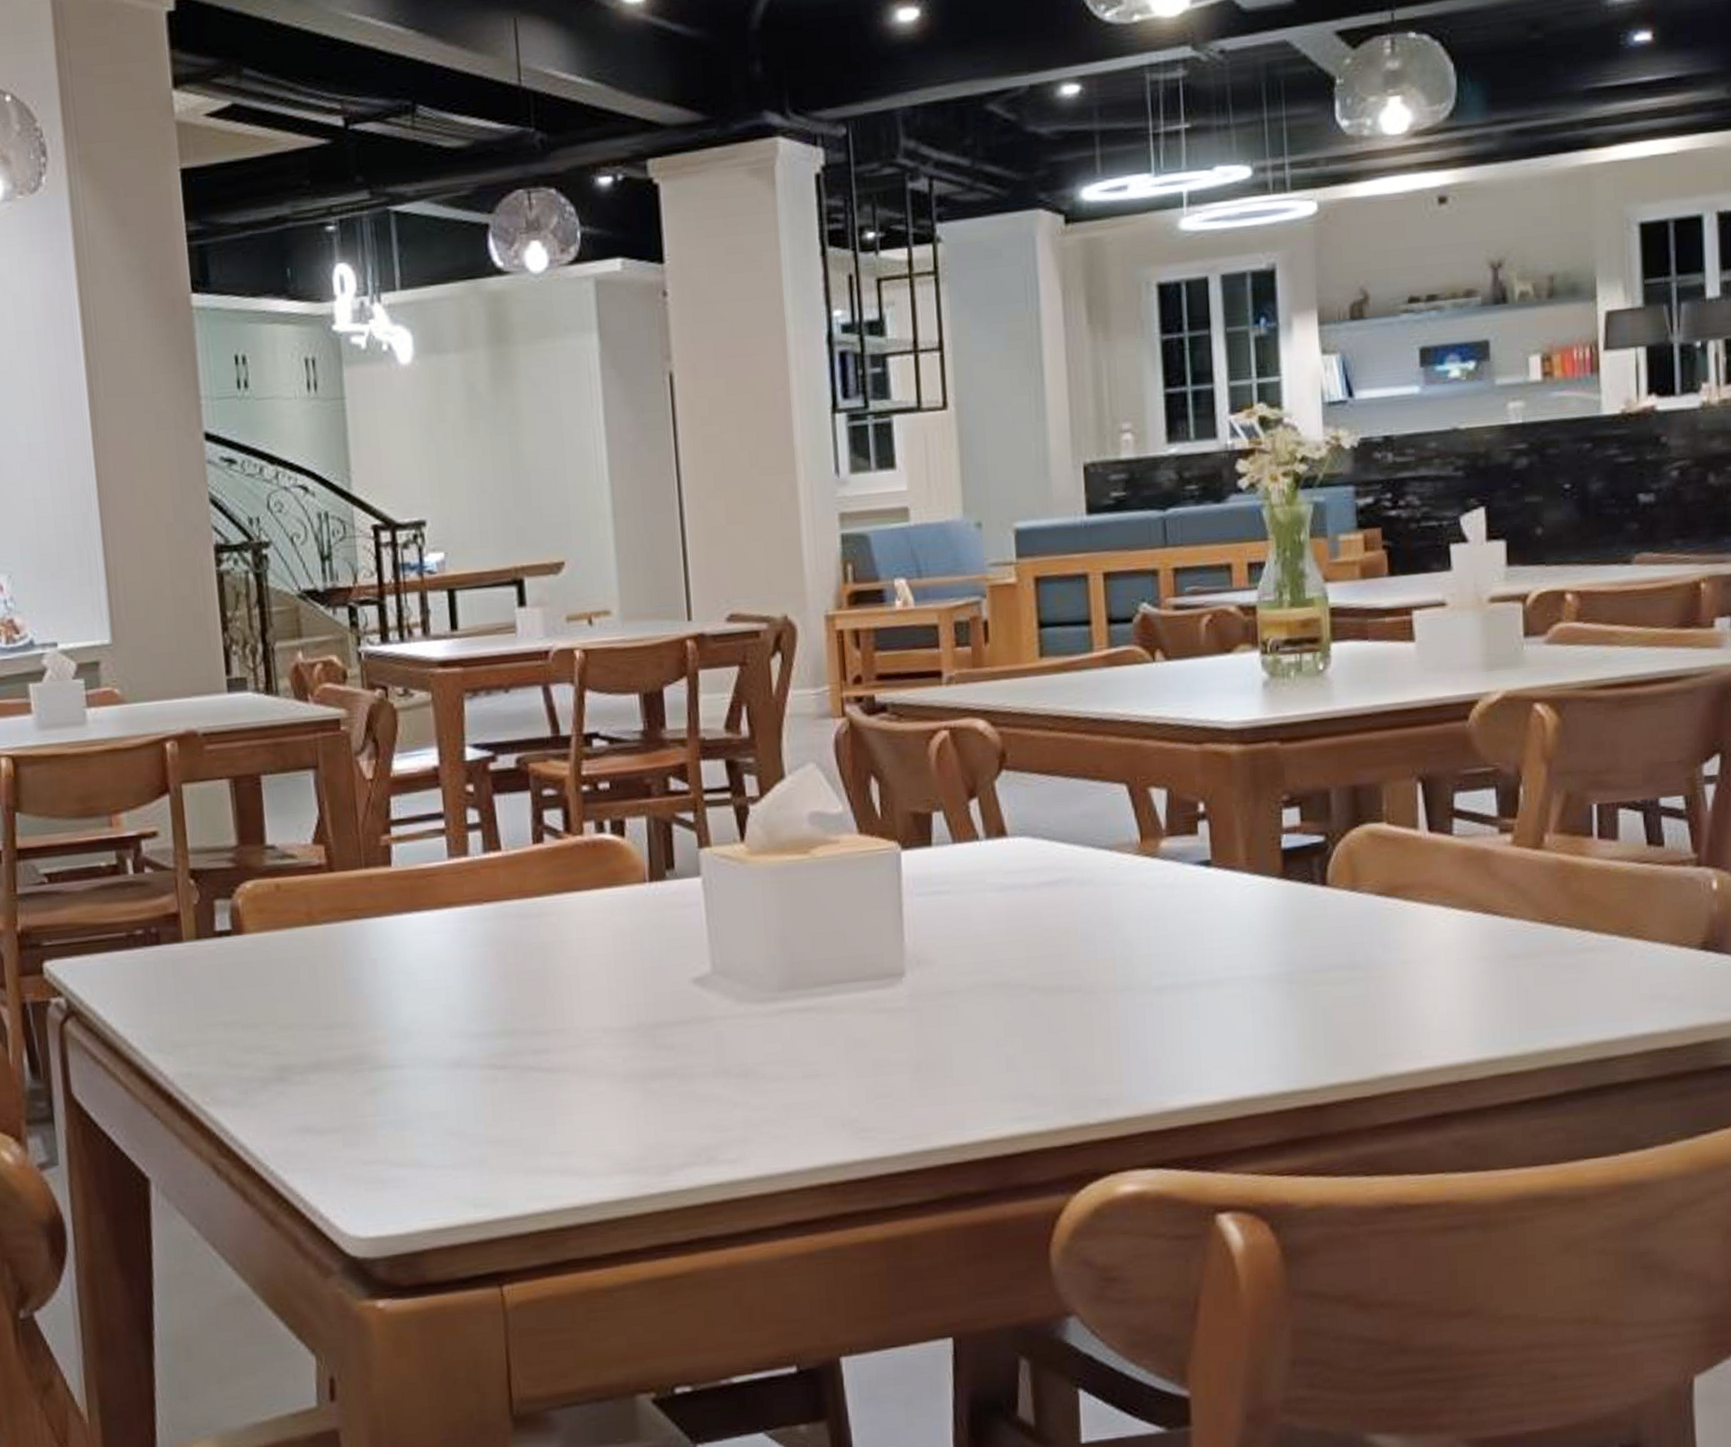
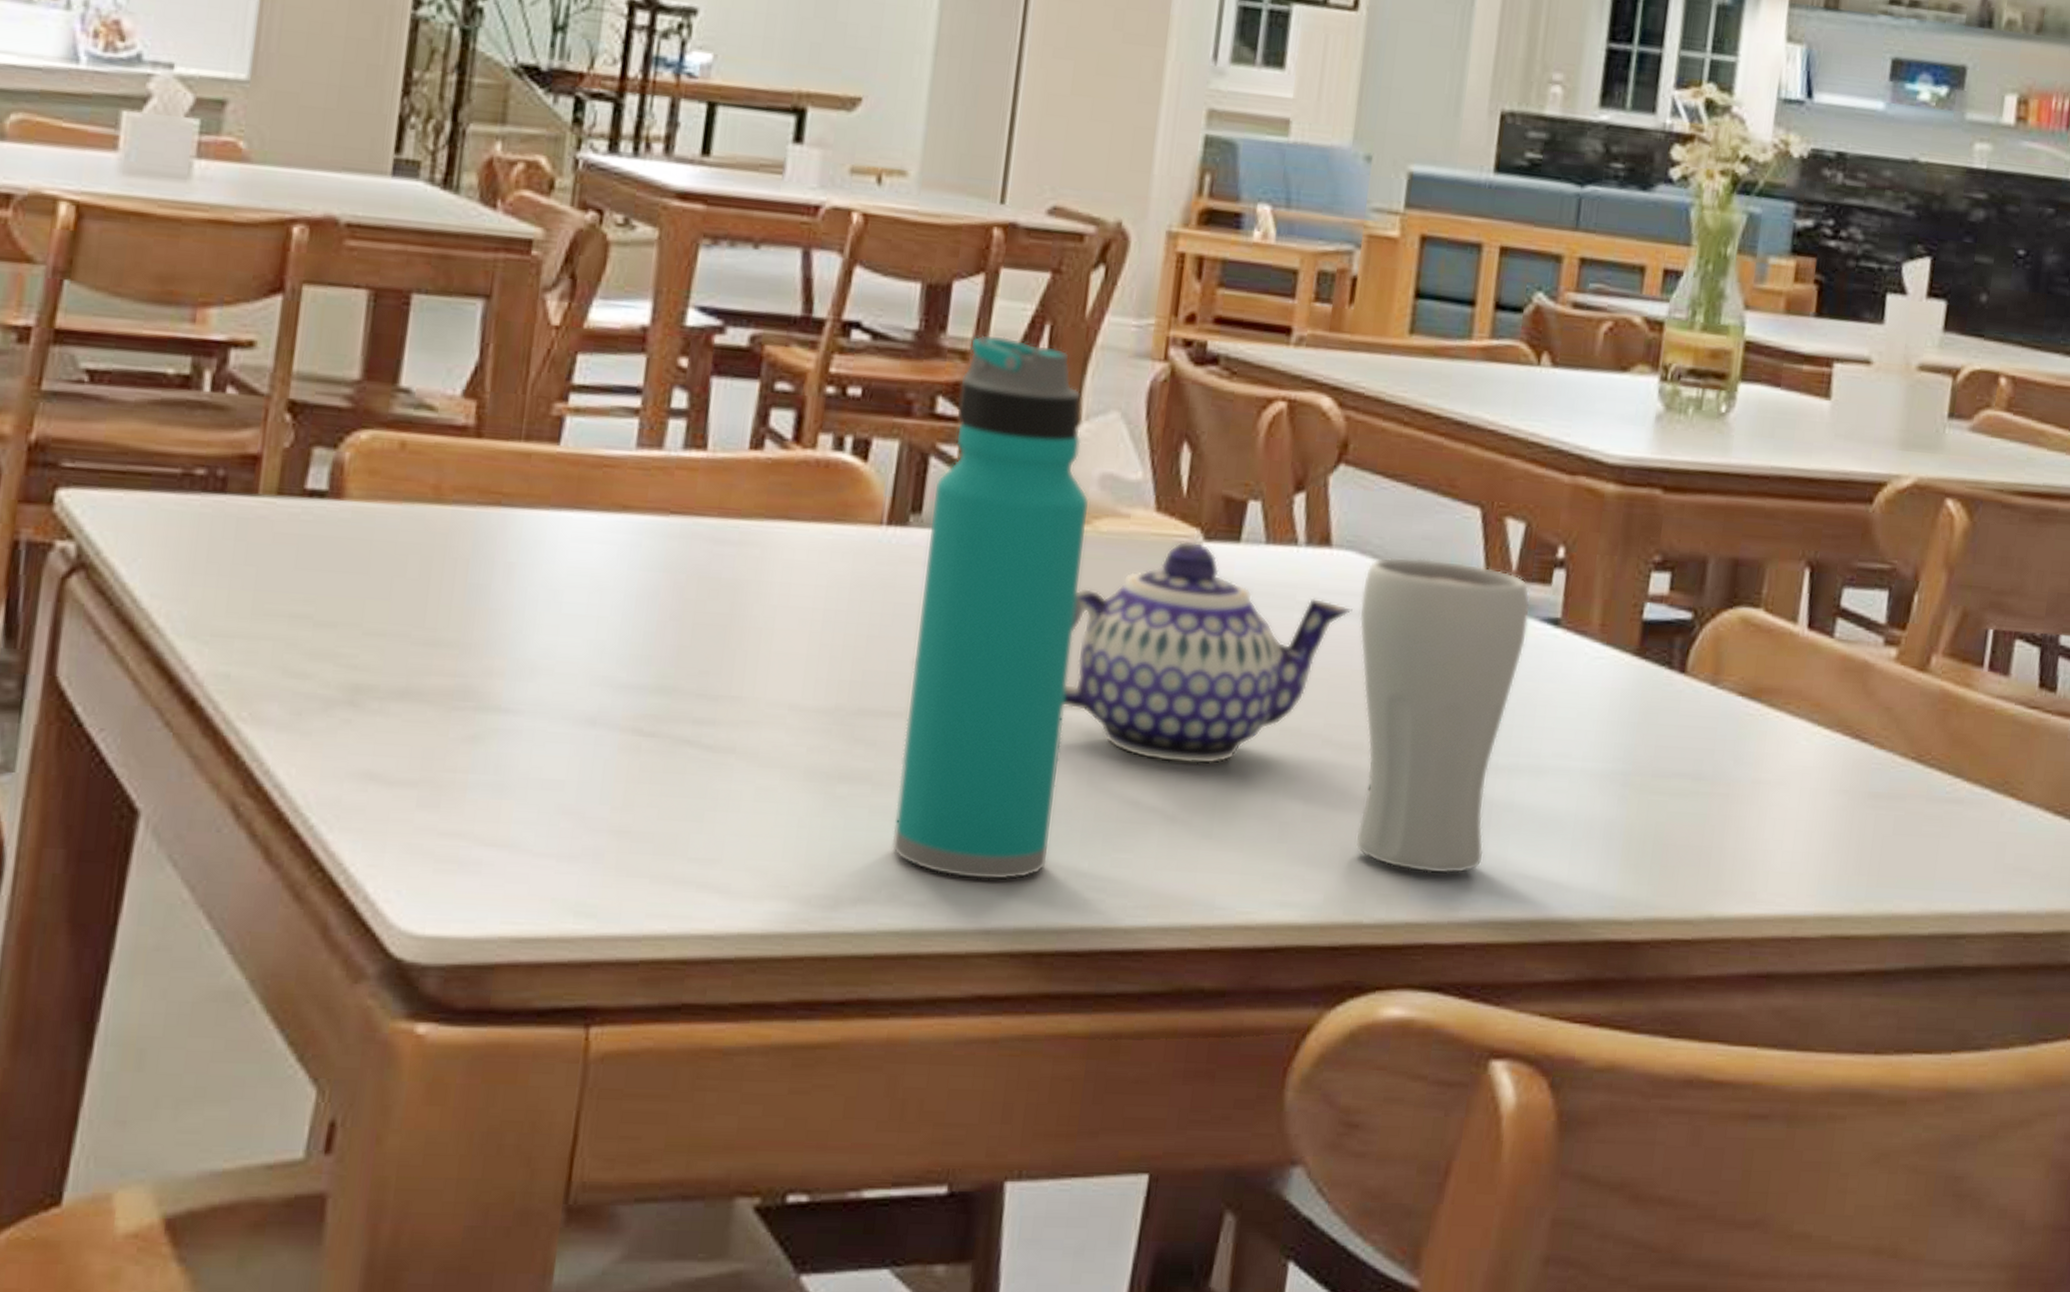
water bottle: none [680,721,826,1137] -> present [891,334,1090,881]
teapot: none [808,852,1034,1025] -> present [1063,541,1353,765]
drinking glass: none [1038,829,1185,1078] -> present [1355,556,1531,874]

